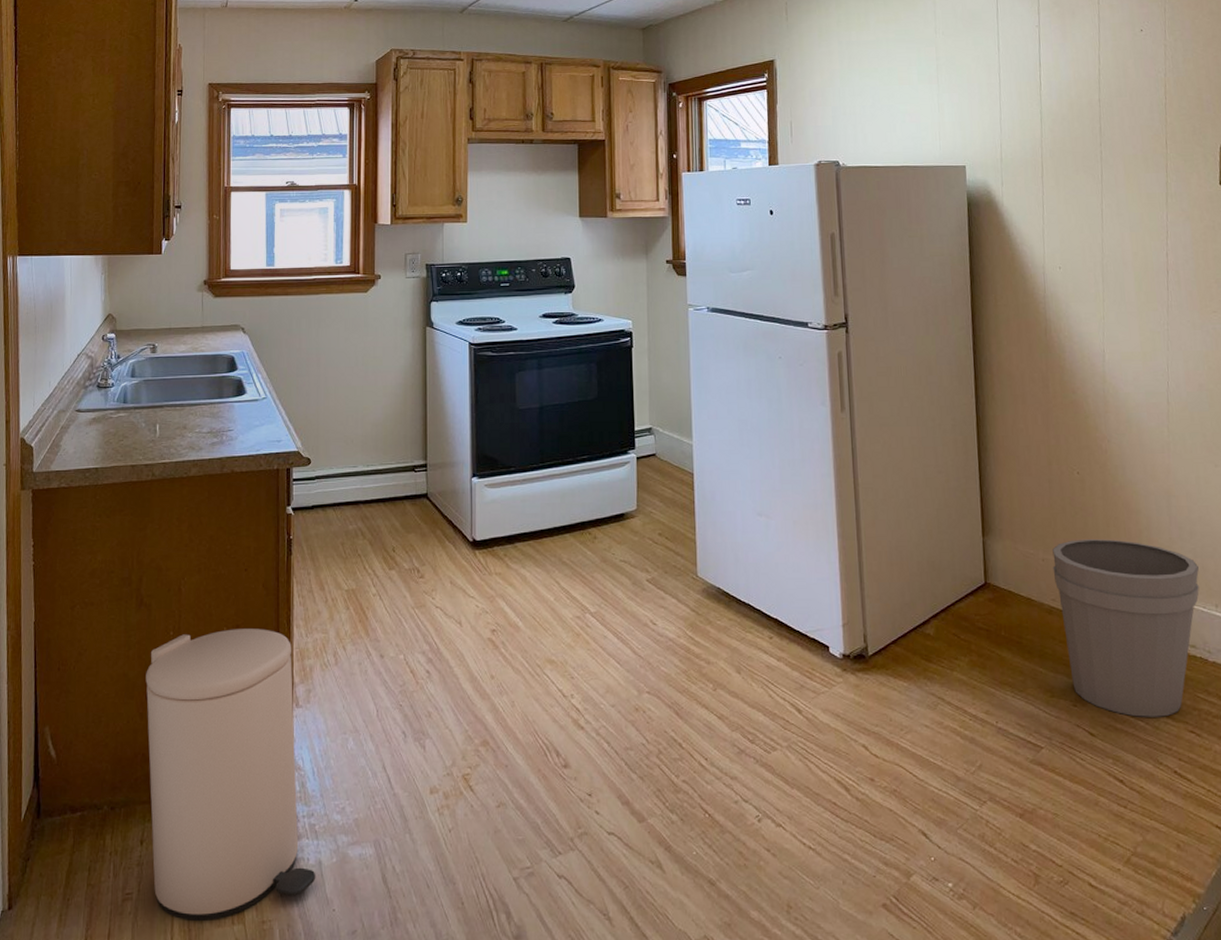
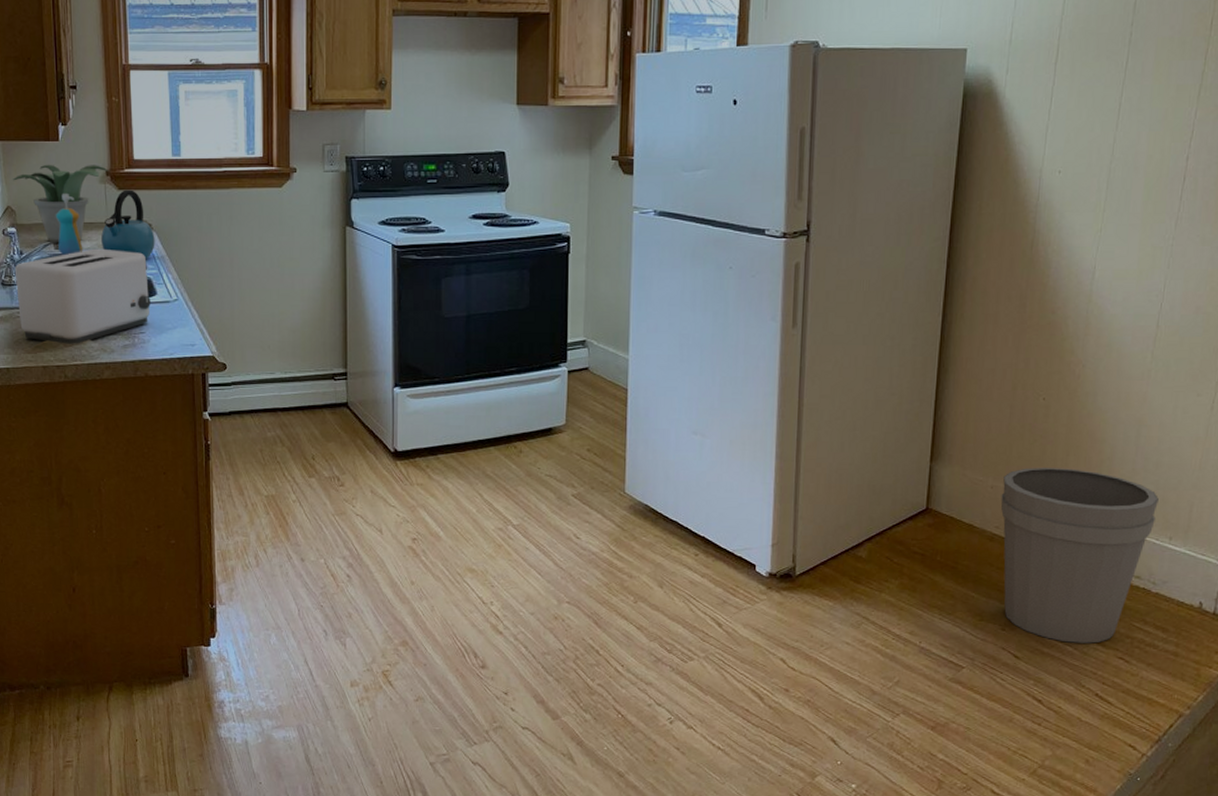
toaster: none [110,351,240,443] -> present [14,248,151,344]
potted plant: none [116,275,206,347] -> present [13,164,108,243]
pedal bin: present [145,629,316,922] -> none [71,529,243,788]
soap dispenser: none [153,302,178,359] -> present [56,194,83,256]
kettle: none [195,297,247,360] -> present [100,190,155,259]

